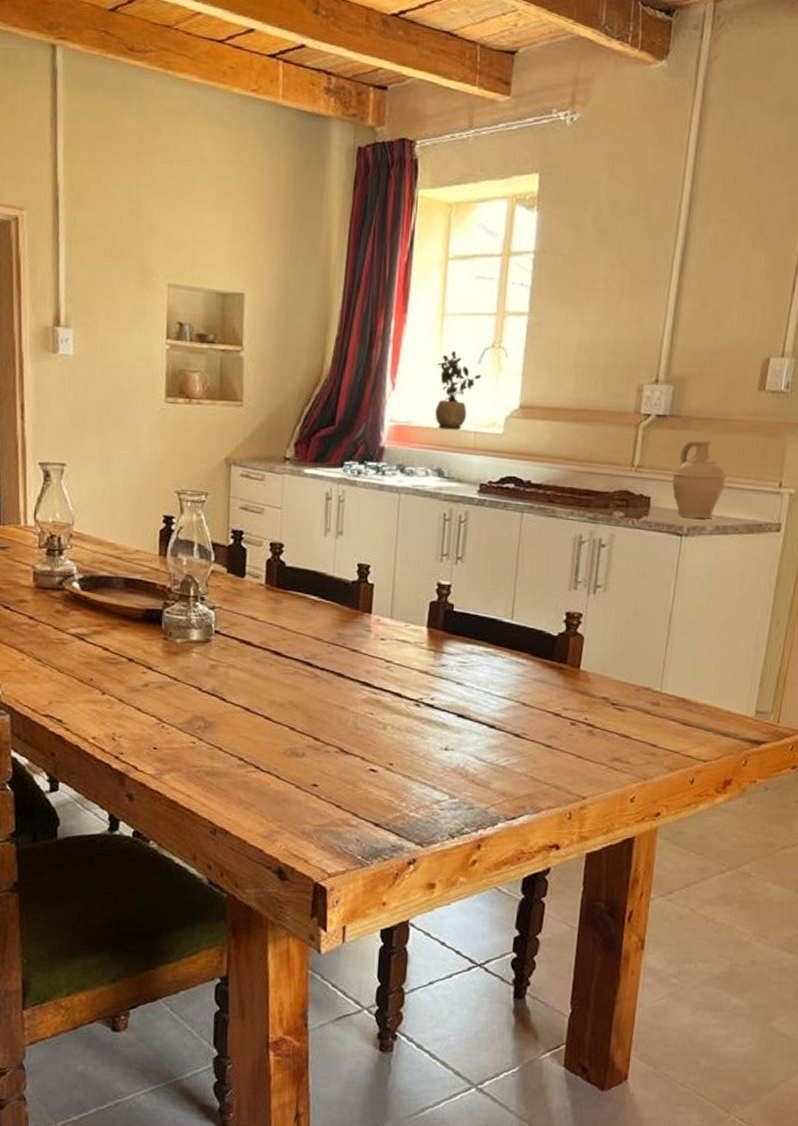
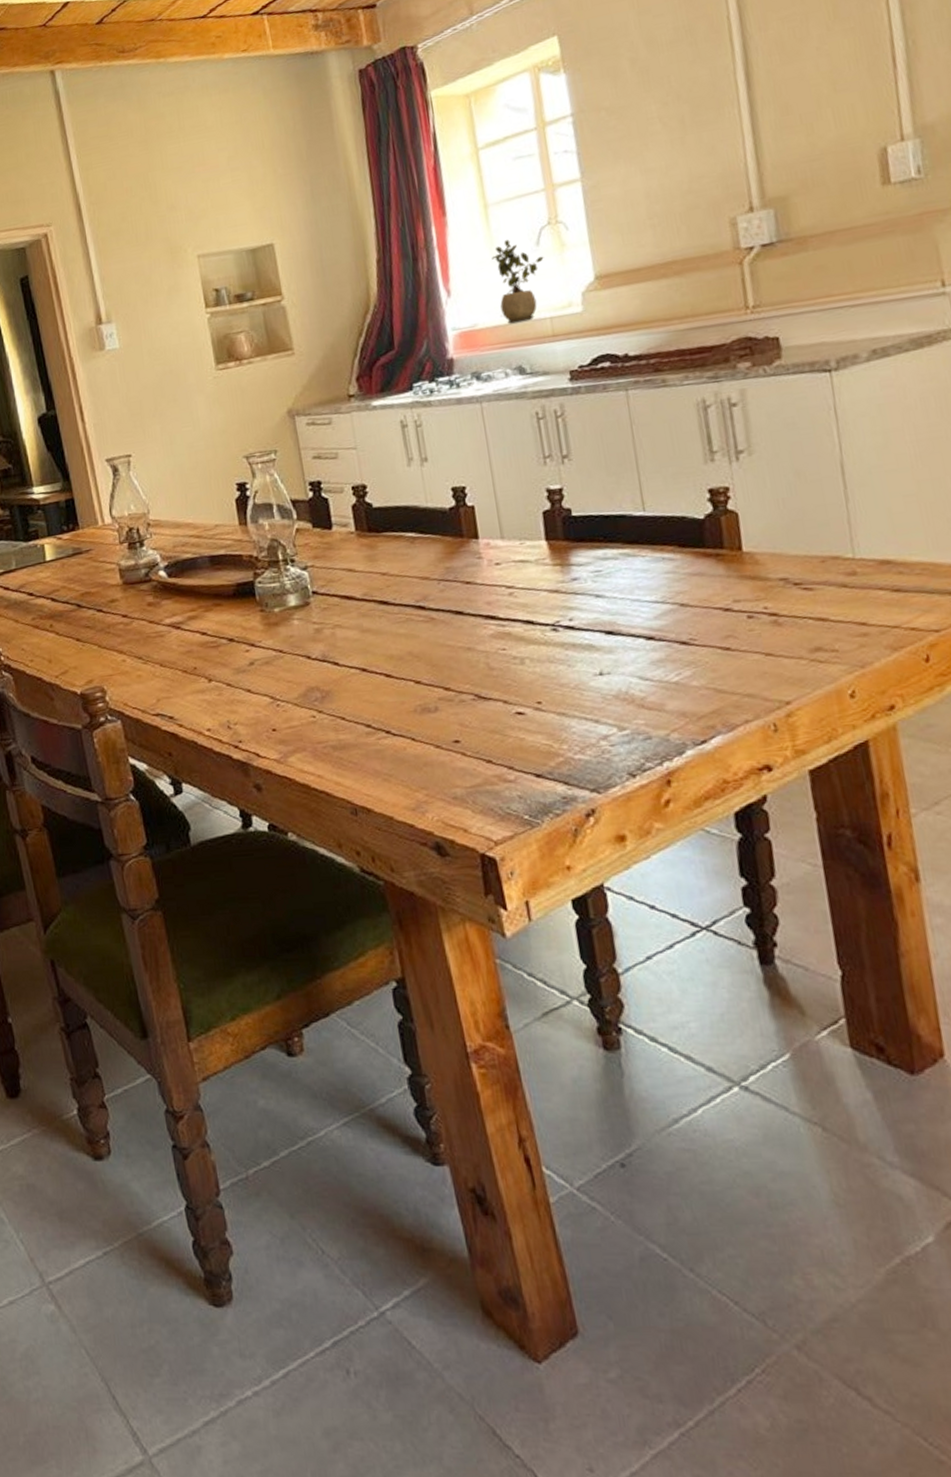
ceramic jug: present [672,439,727,519] -> none [799,256,871,350]

